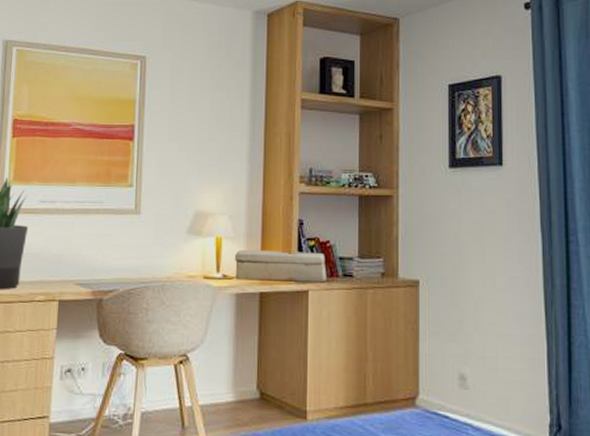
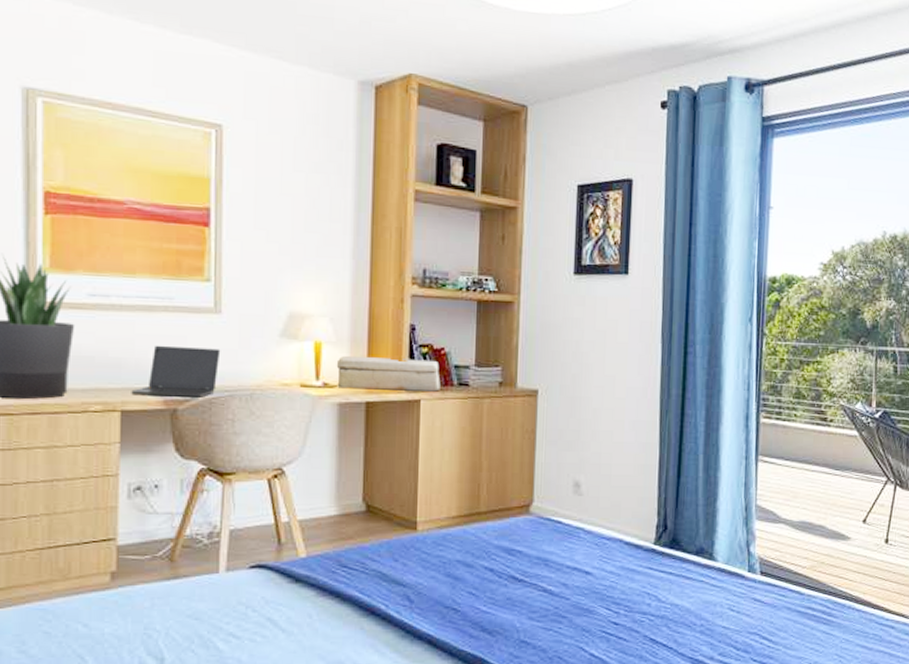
laptop: none [67,242,139,289] -> present [131,345,221,397]

